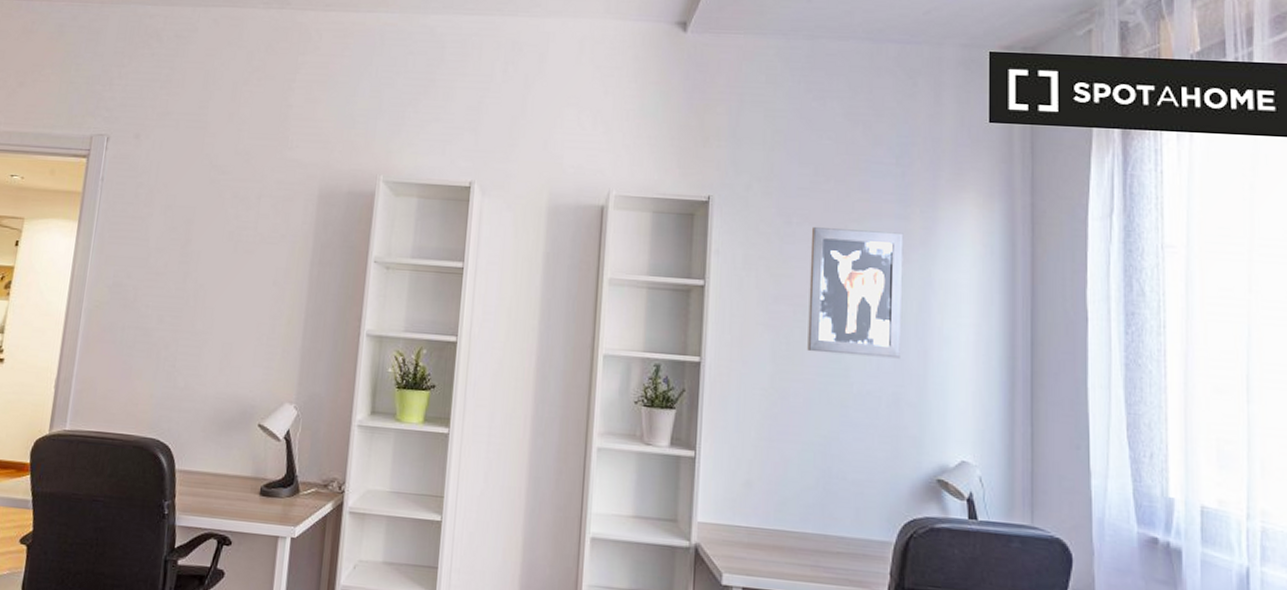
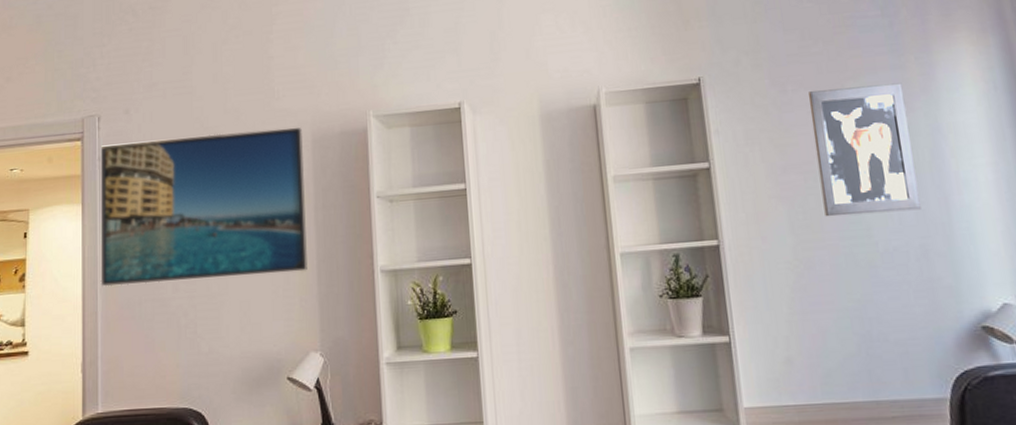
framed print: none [86,166,310,323] -> present [100,127,307,287]

